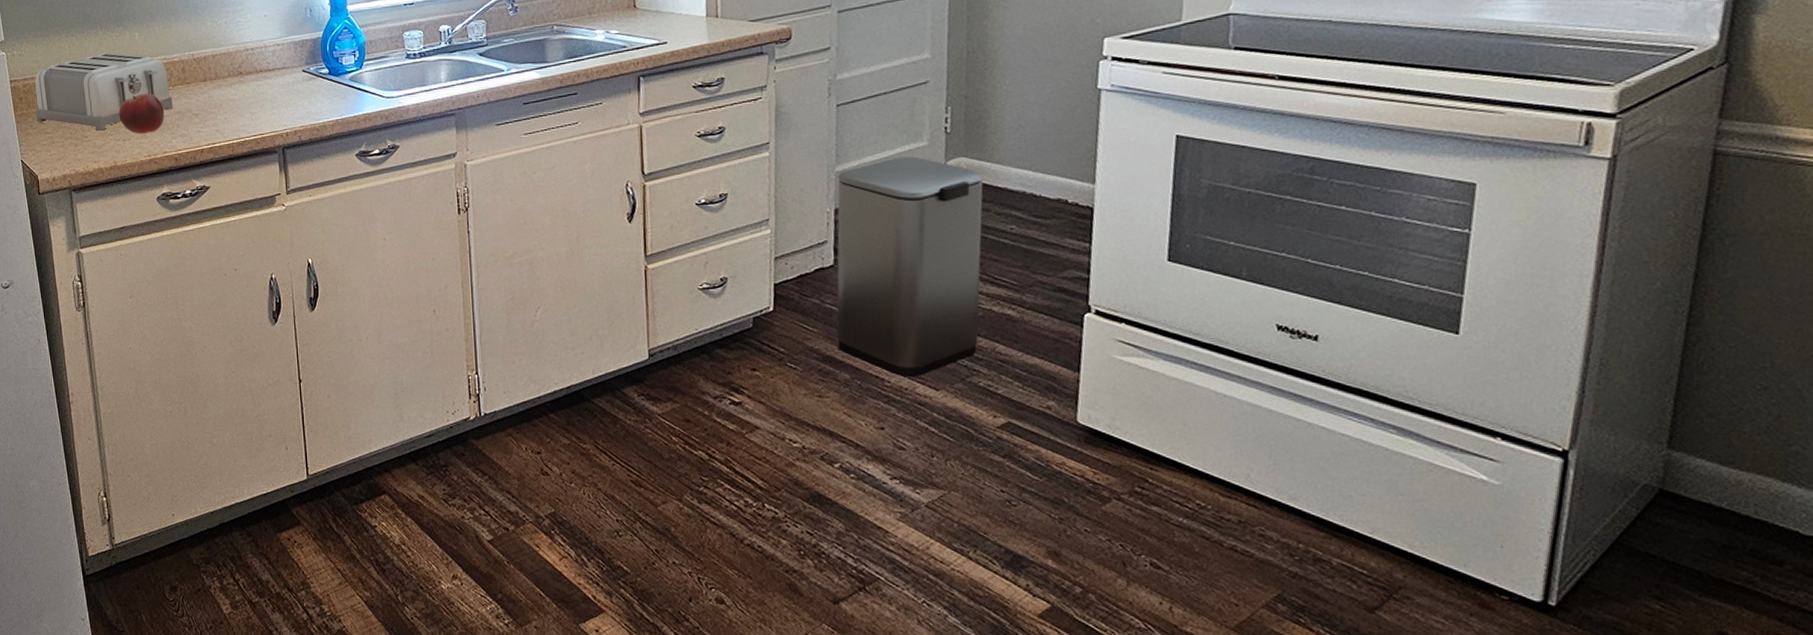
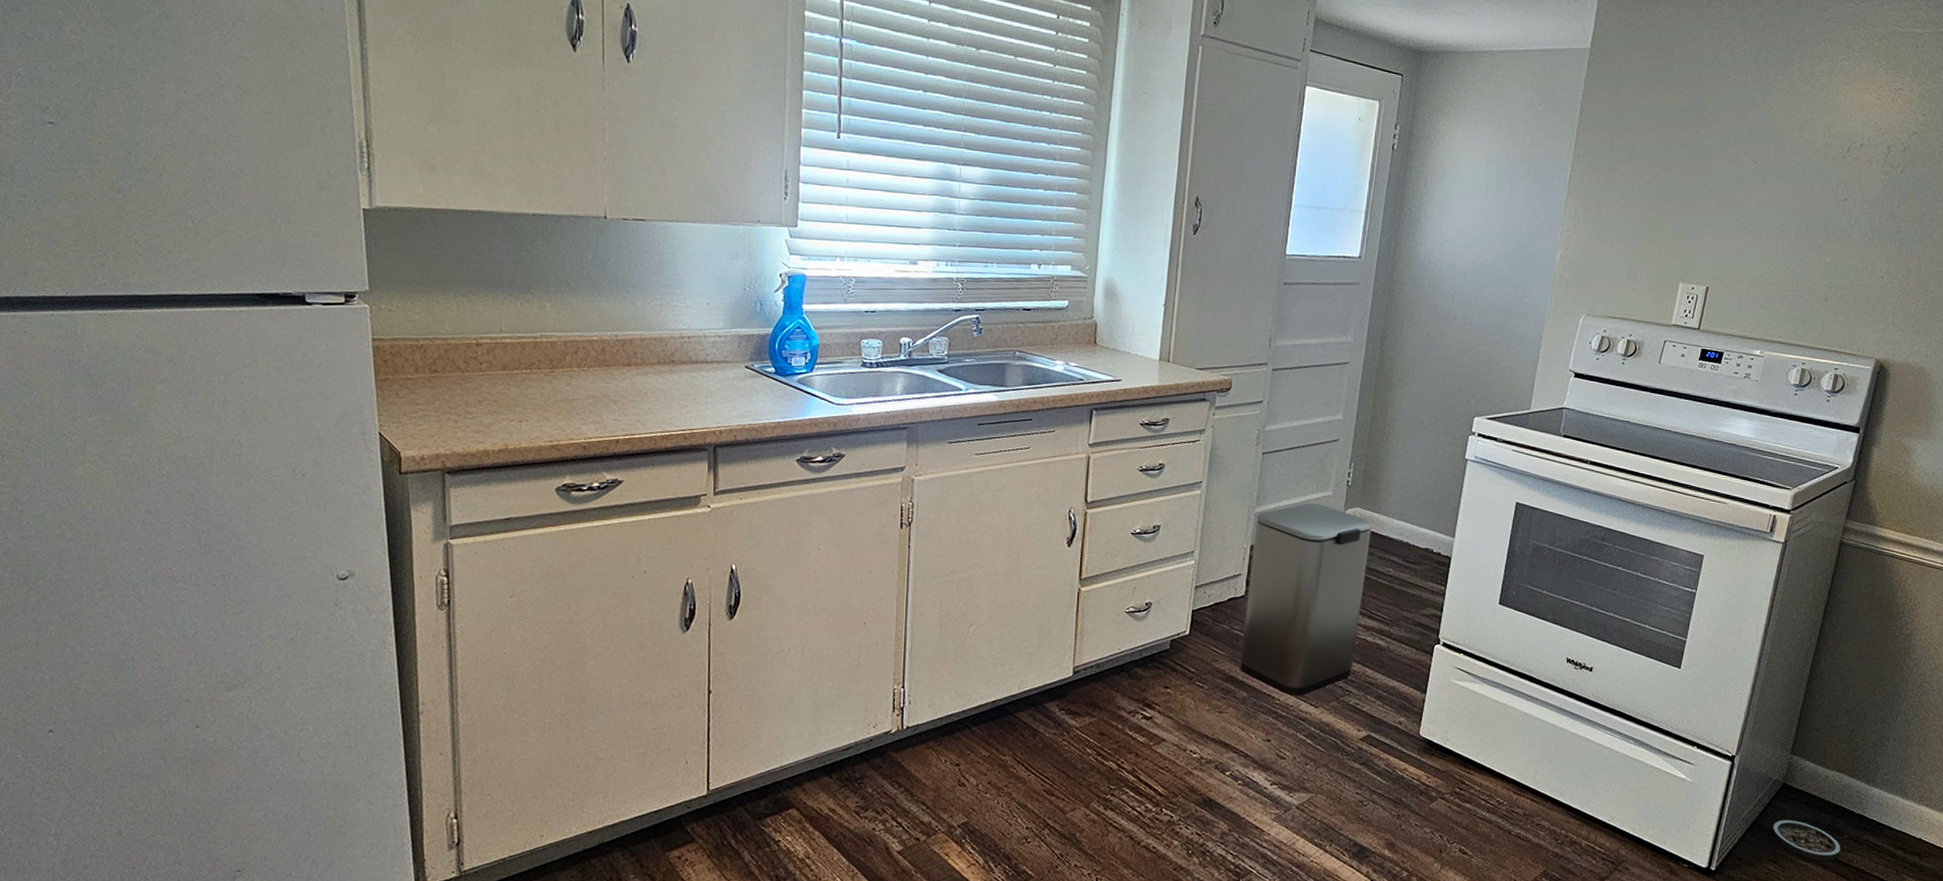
toaster: present [35,53,173,131] -> none [404,321,587,408]
fruit: present [119,92,165,135] -> none [516,371,575,417]
pet bowl: none [1648,541,1782,603] -> present [1771,820,1840,862]

